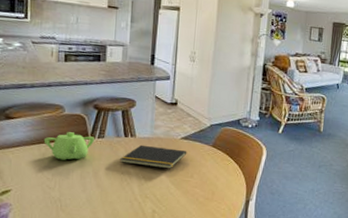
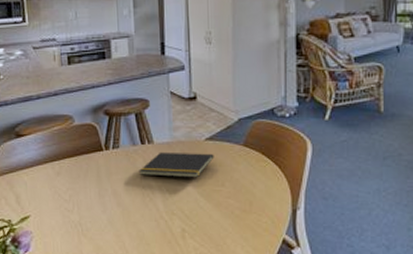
teapot: present [43,132,95,160] -> none [56,145,110,178]

